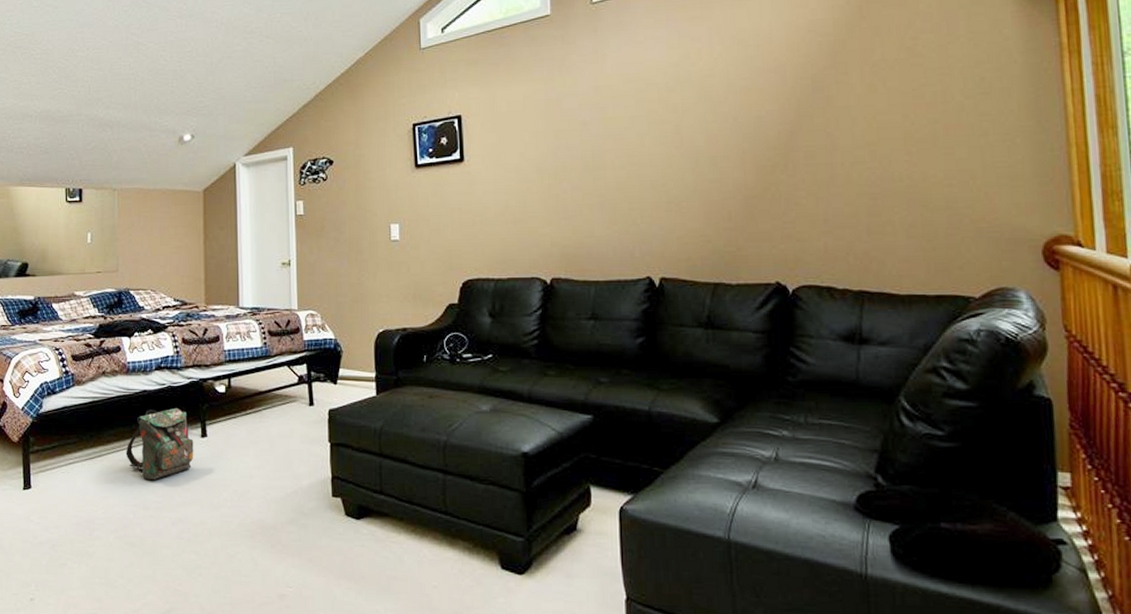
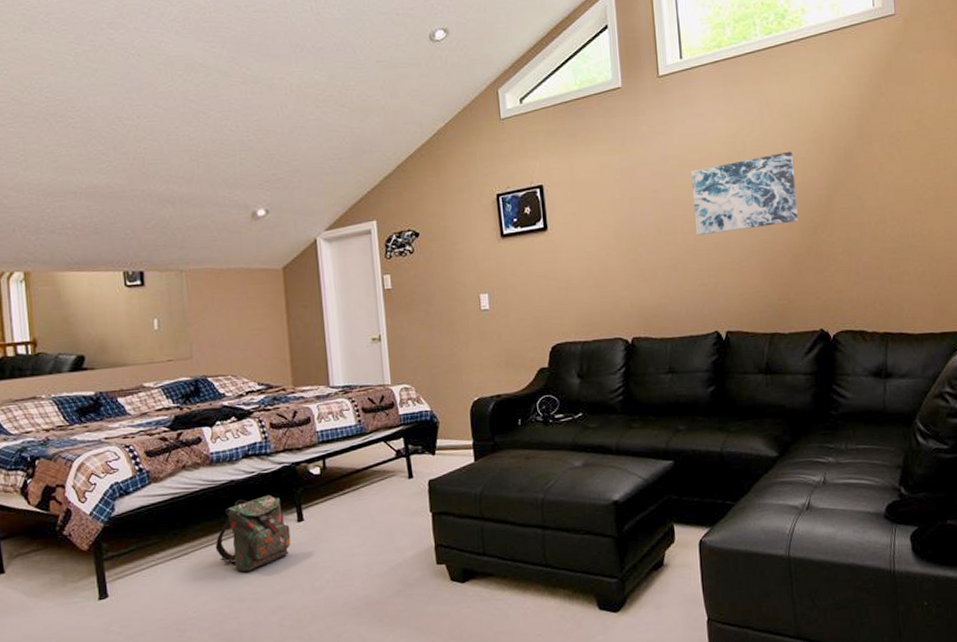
wall art: none [625,82,752,172] -> present [691,151,798,236]

